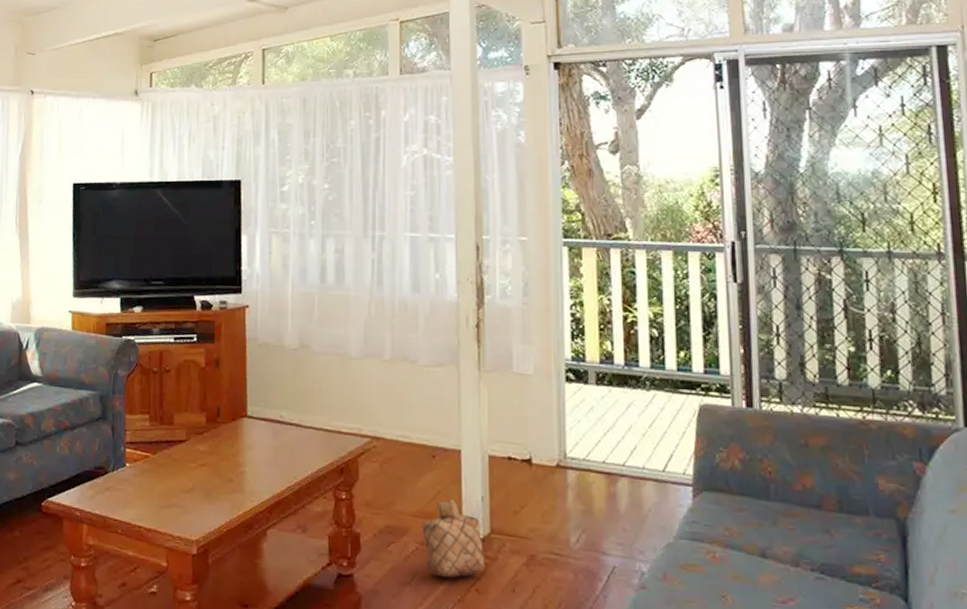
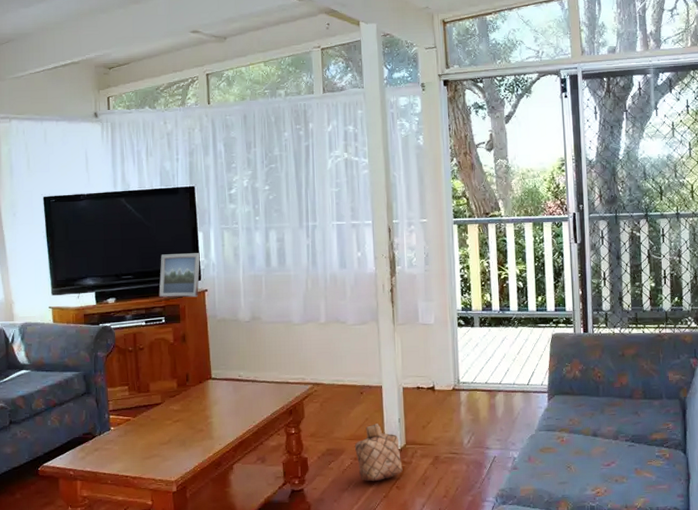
picture frame: none [192,259,242,314] -> present [159,253,200,298]

